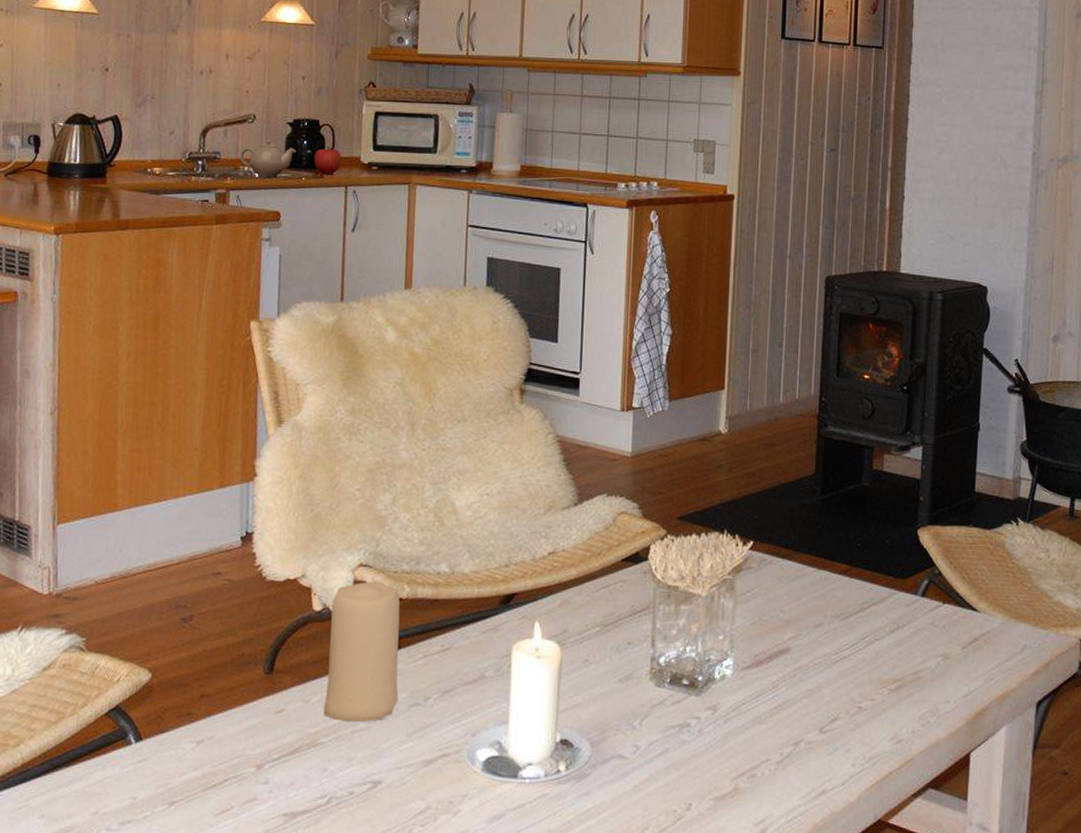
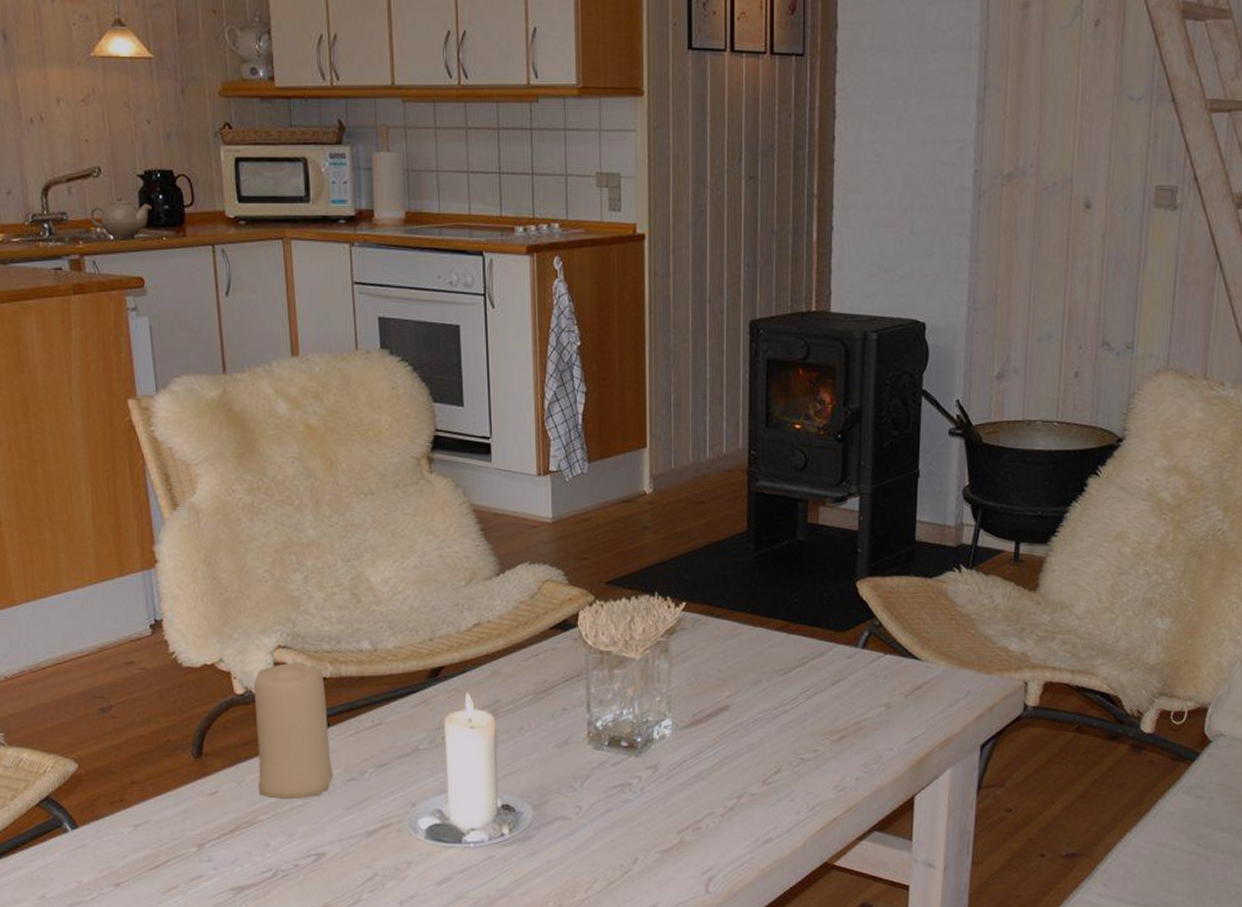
fruit: present [314,146,341,175] -> none [173,200,204,233]

